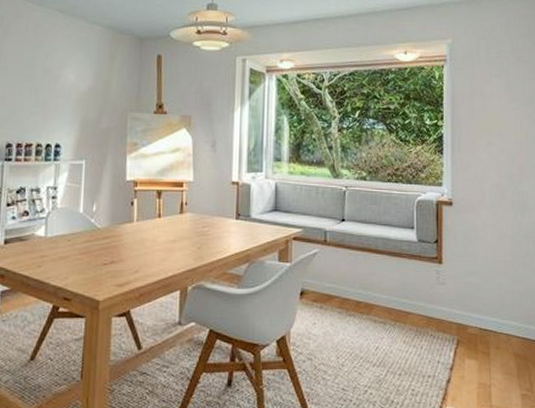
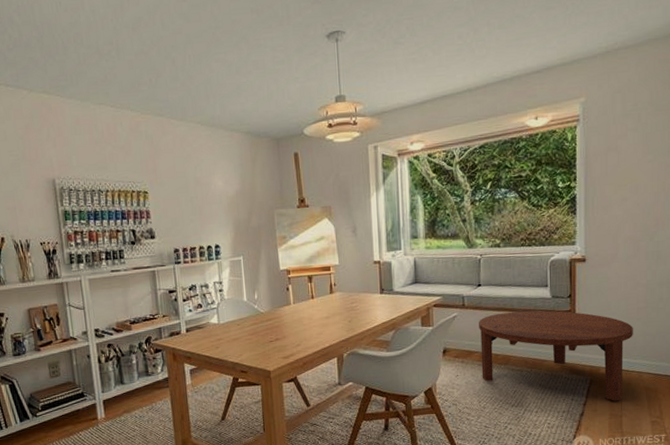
coffee table: none [341,253,501,367] -> present [479,310,633,401]

